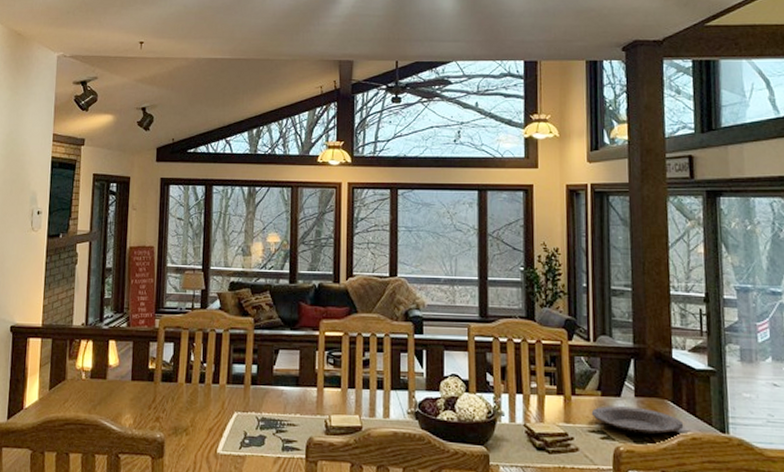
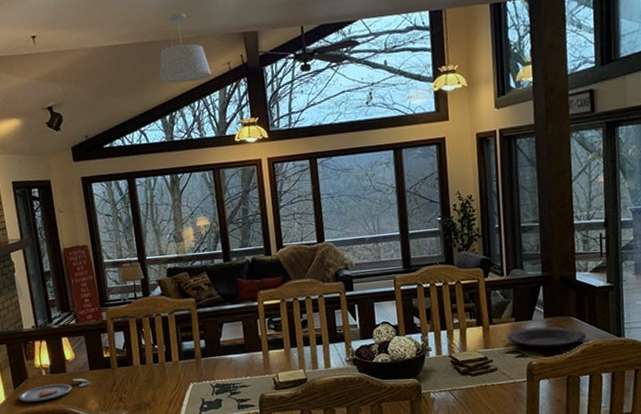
dinner plate: none [51,387,129,408] -> present [18,378,90,402]
pendant light: none [253,35,303,101] -> present [159,12,211,83]

